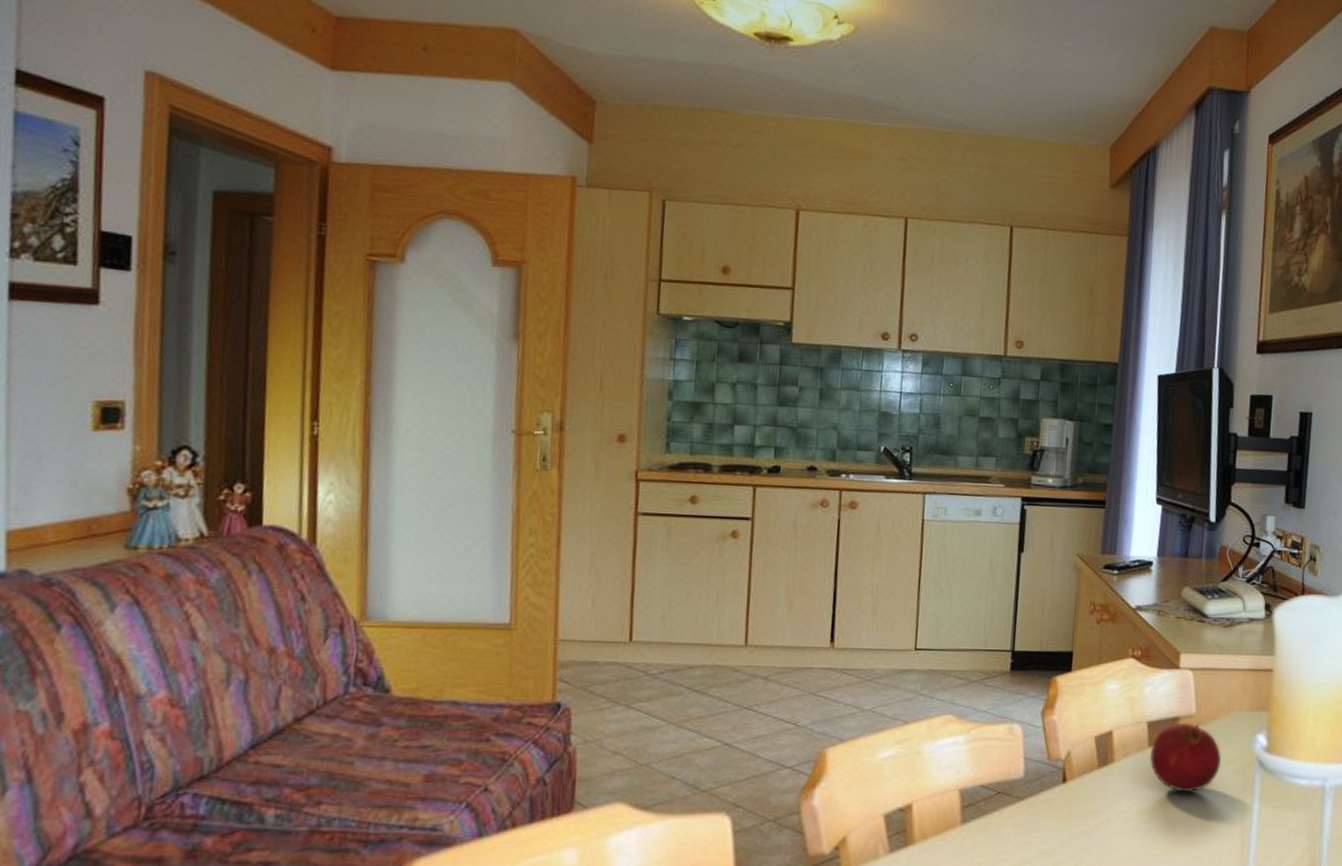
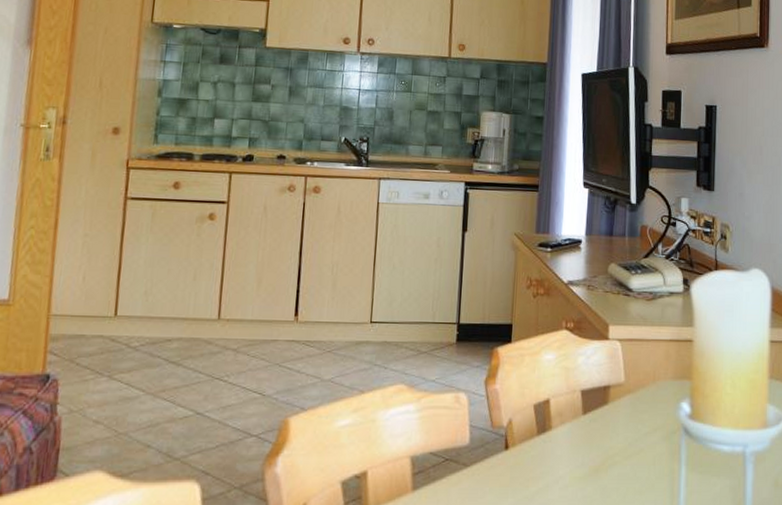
fruit: present [1150,722,1221,793] -> none [584,391,649,459]

